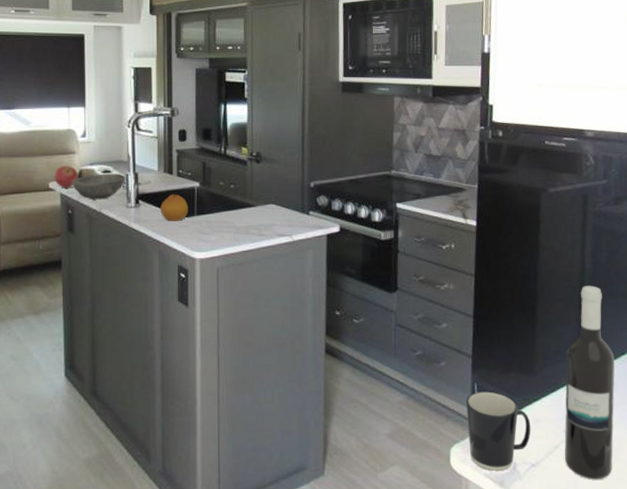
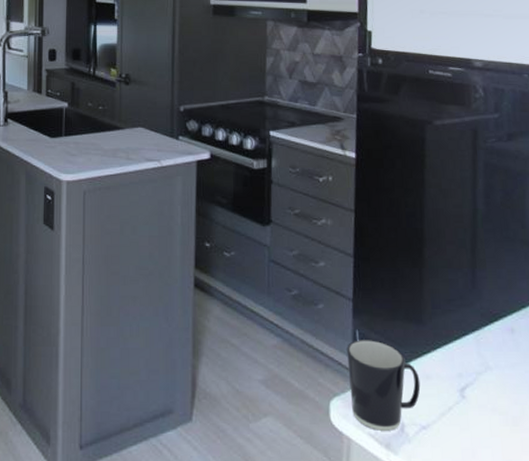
fruit: present [161,194,189,221] -> none [29,114,57,141]
wine bottle: present [564,286,615,480] -> none [458,228,516,450]

